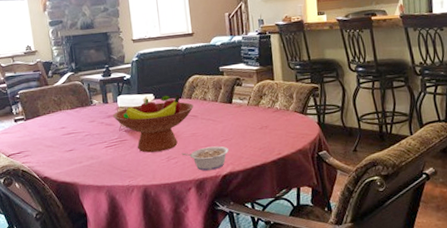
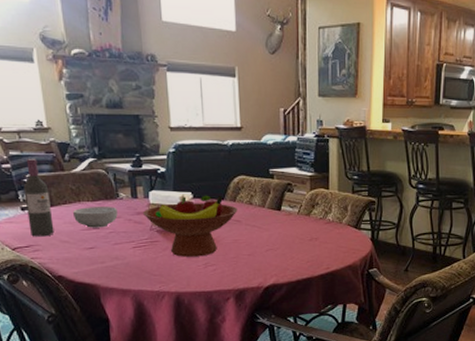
wine bottle: none [16,78,41,144] -> present [23,159,55,237]
cereal bowl: none [56,112,92,133] -> present [73,207,118,228]
legume: present [181,146,230,171] -> none [220,255,275,281]

